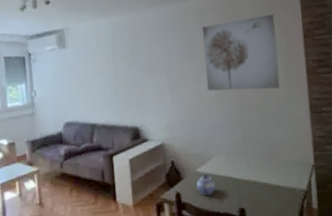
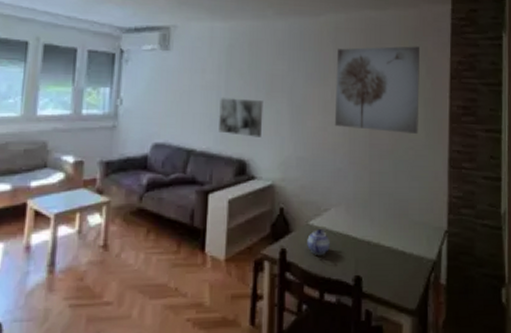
wall art: none [111,78,148,109] -> present [219,97,264,137]

